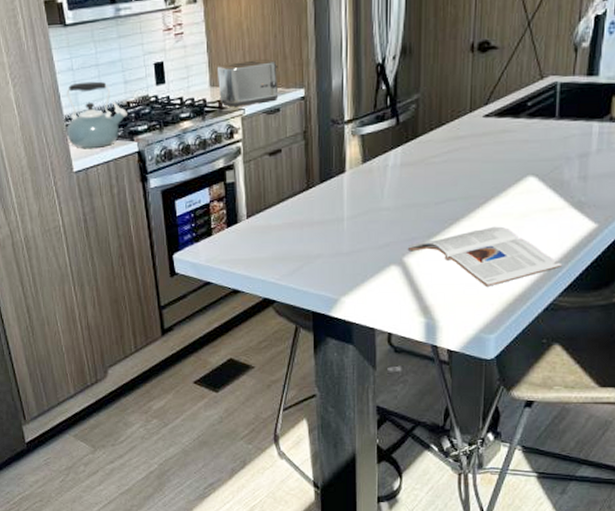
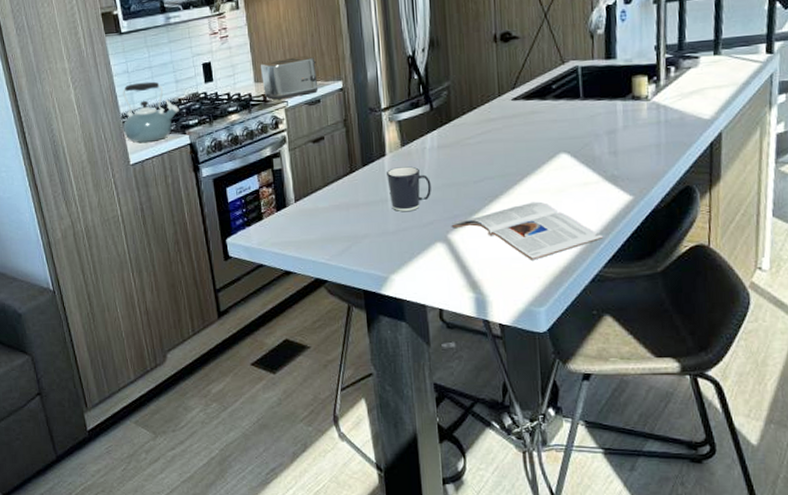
mug: none [344,184,390,232] -> present [386,166,431,211]

